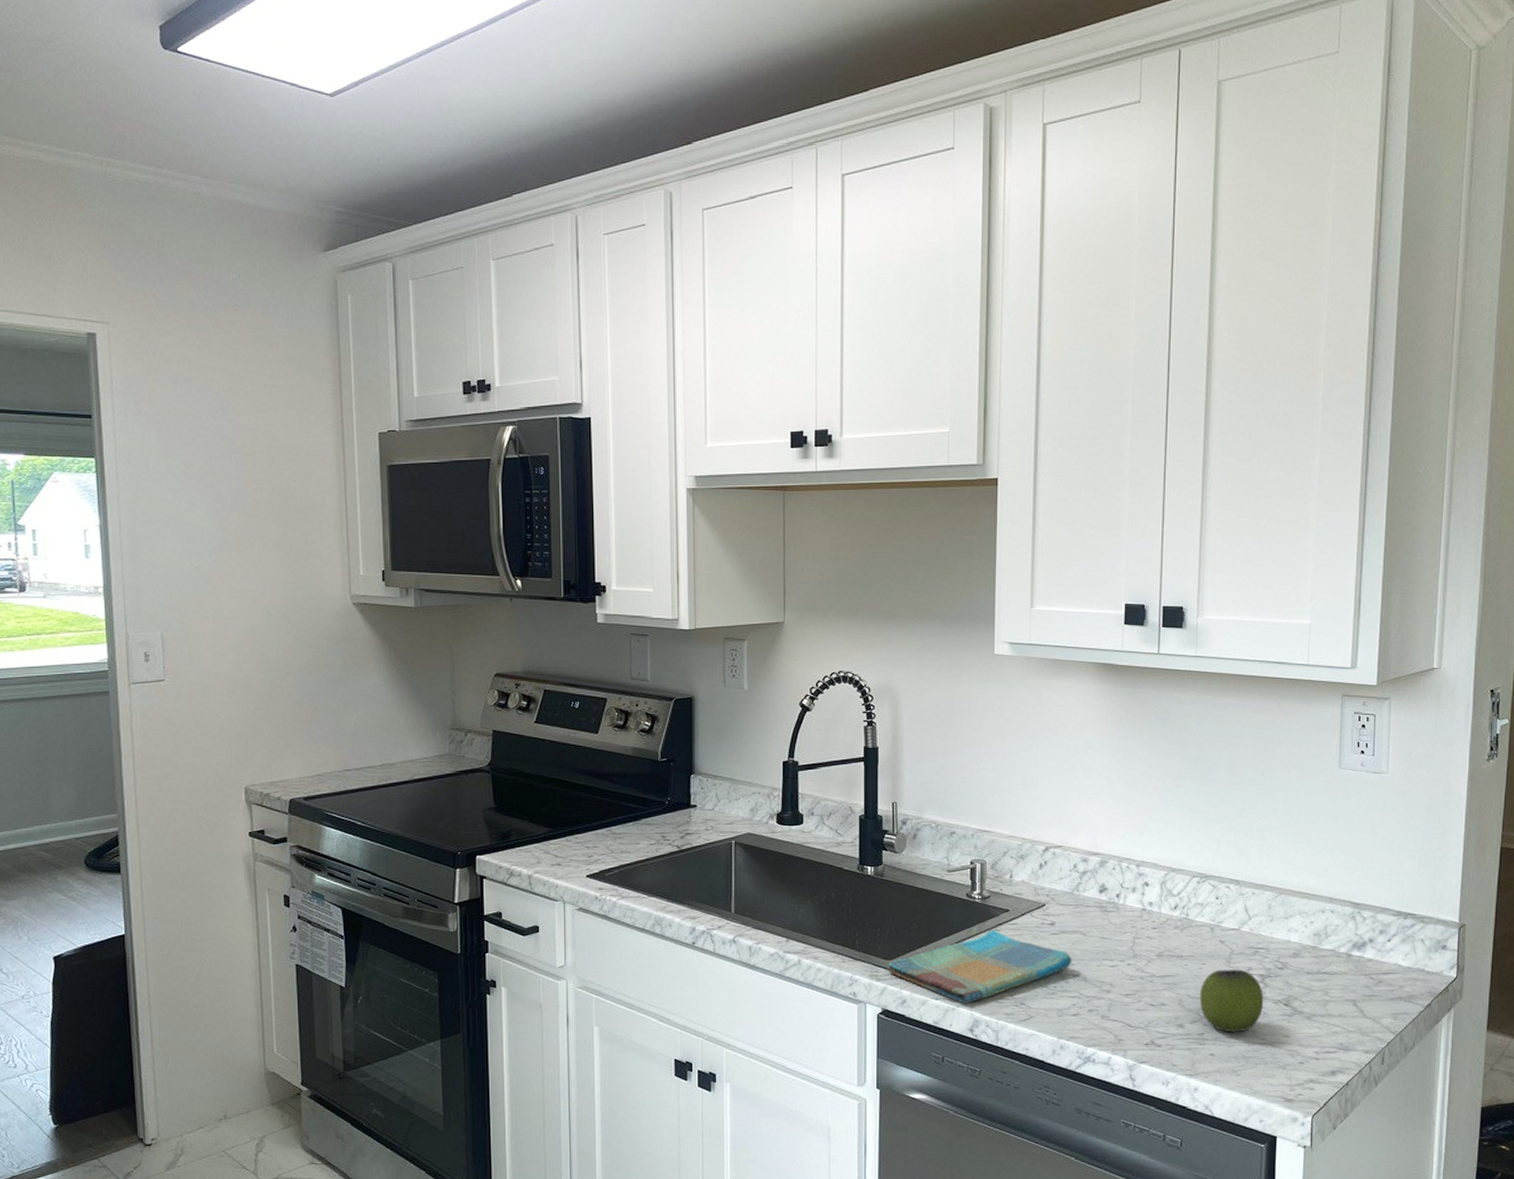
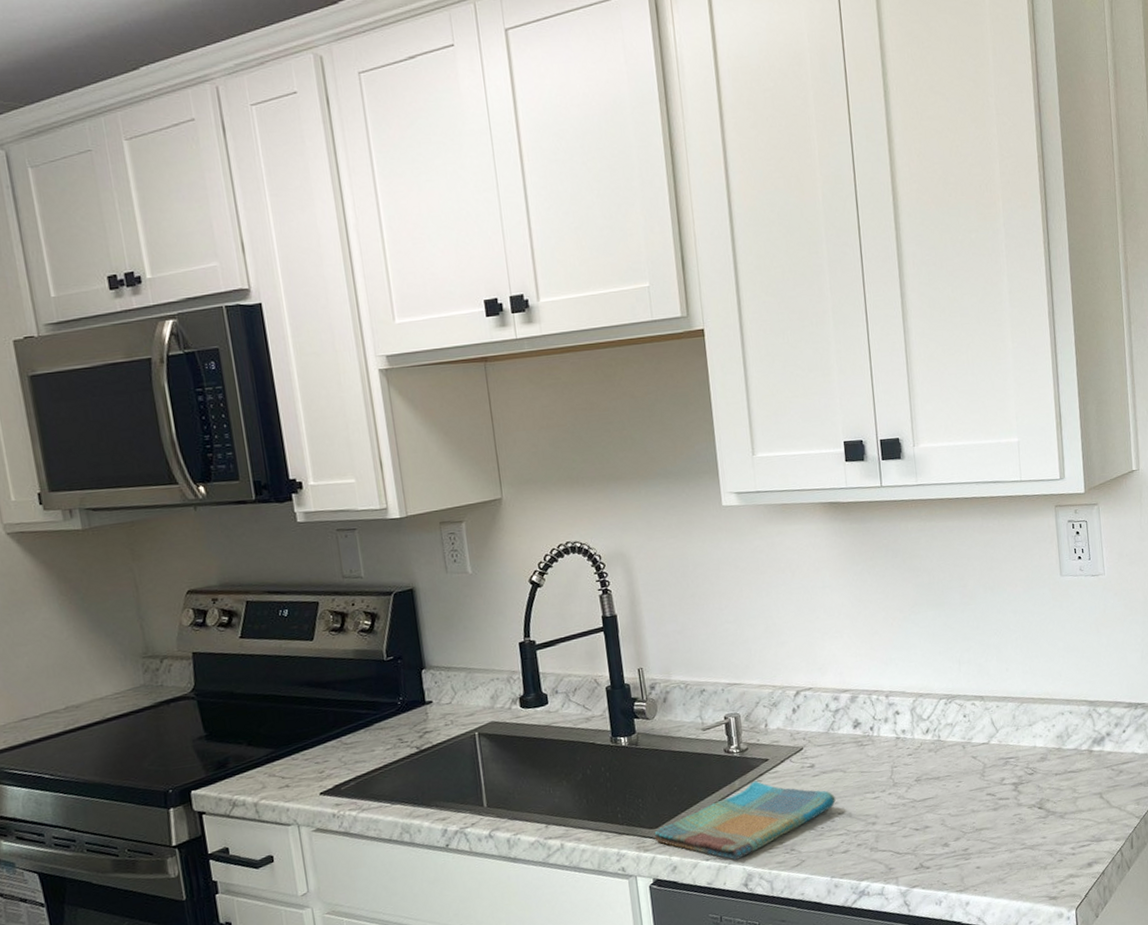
apple: present [1199,969,1264,1033] -> none [959,781,1020,844]

